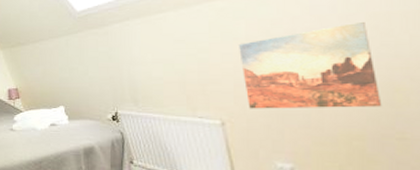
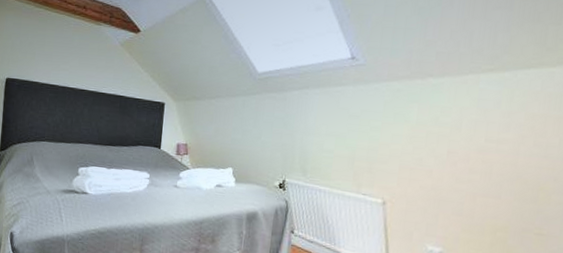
wall art: present [239,22,382,109] -> none [408,120,527,203]

